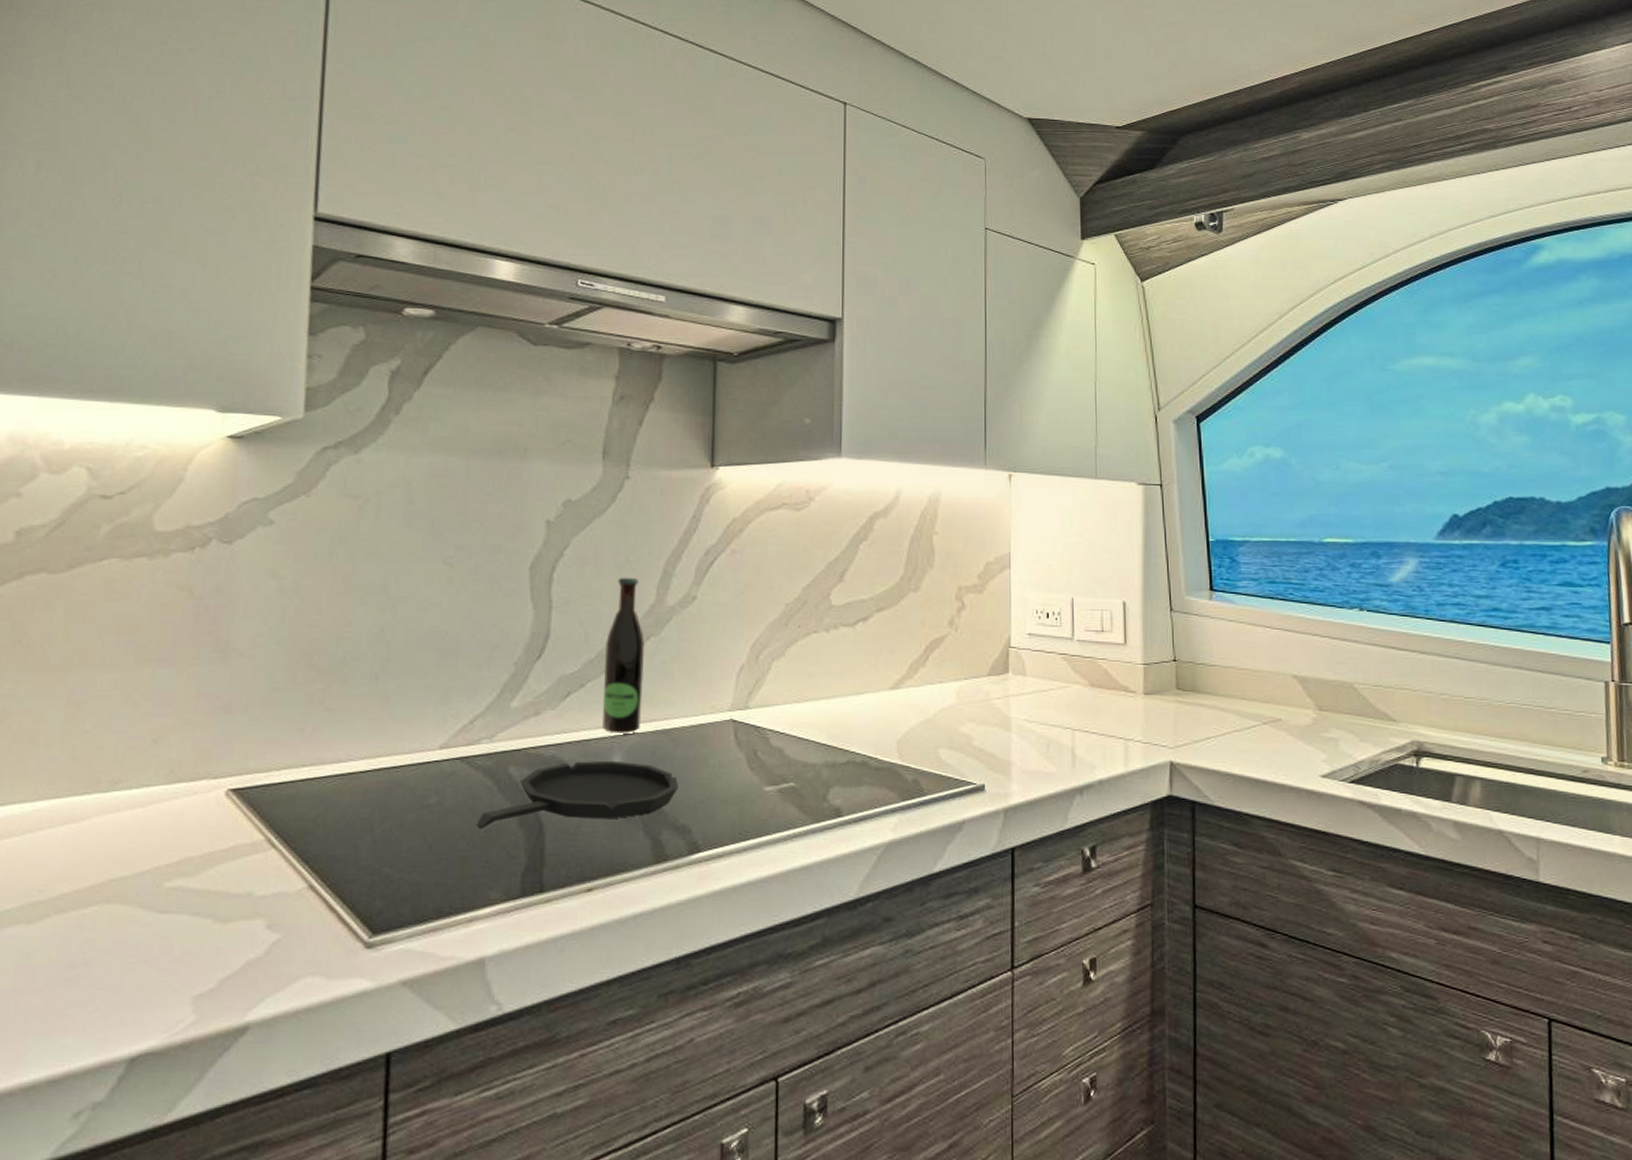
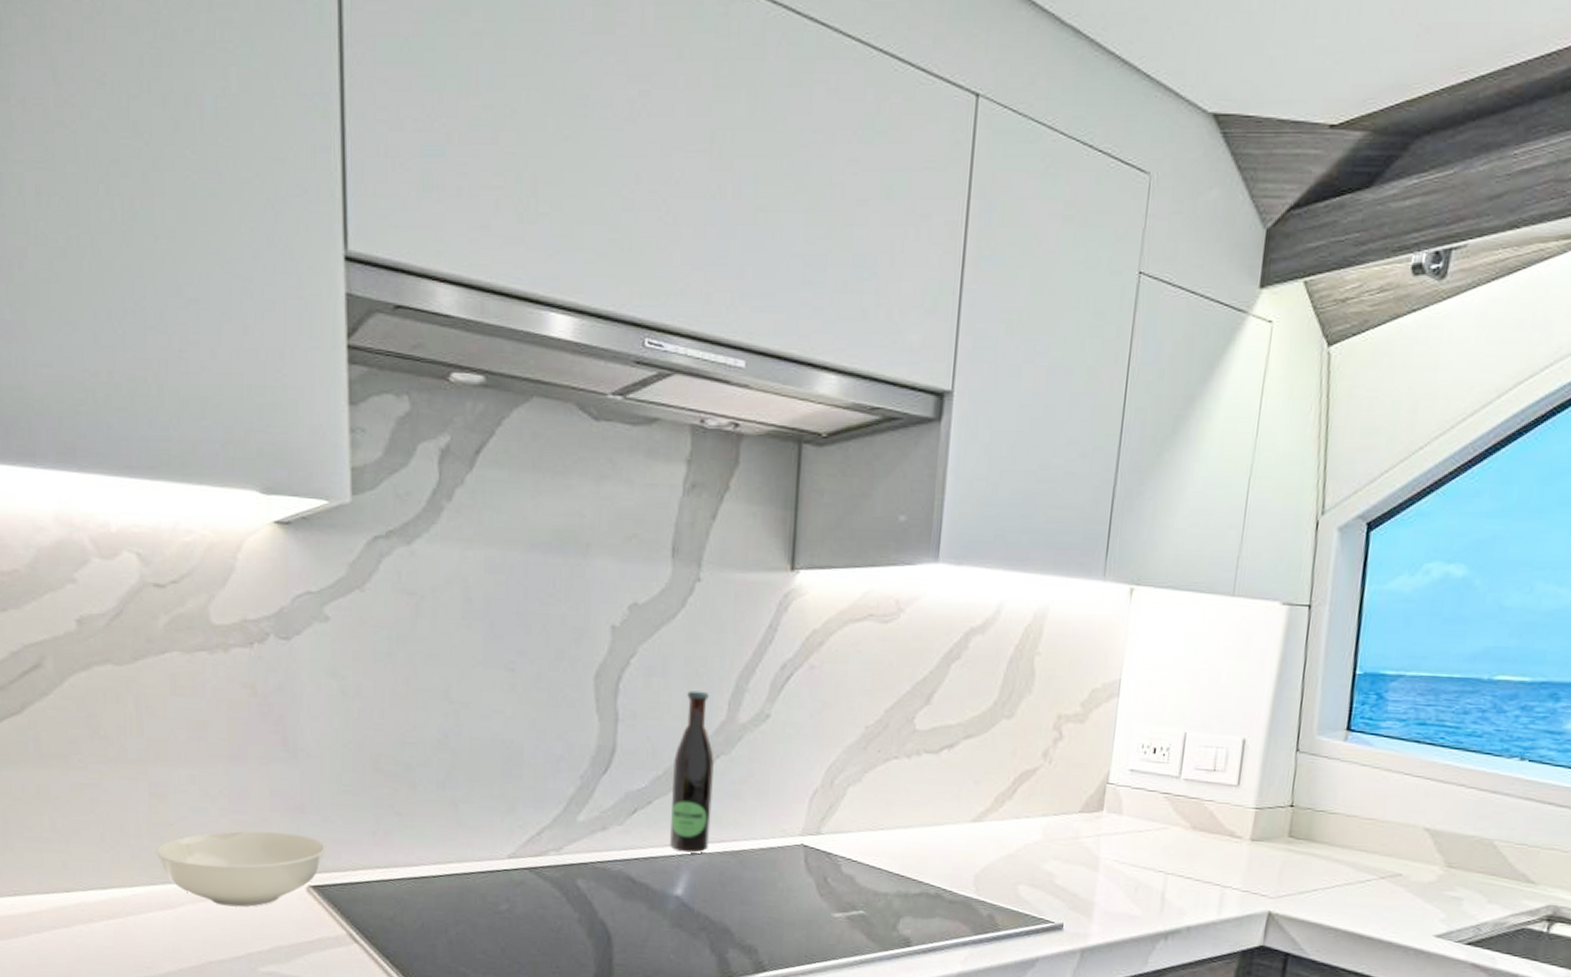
bowl: none [66,734,251,817] -> present [156,830,326,907]
frying pan: present [476,760,680,829] -> none [546,877,747,937]

